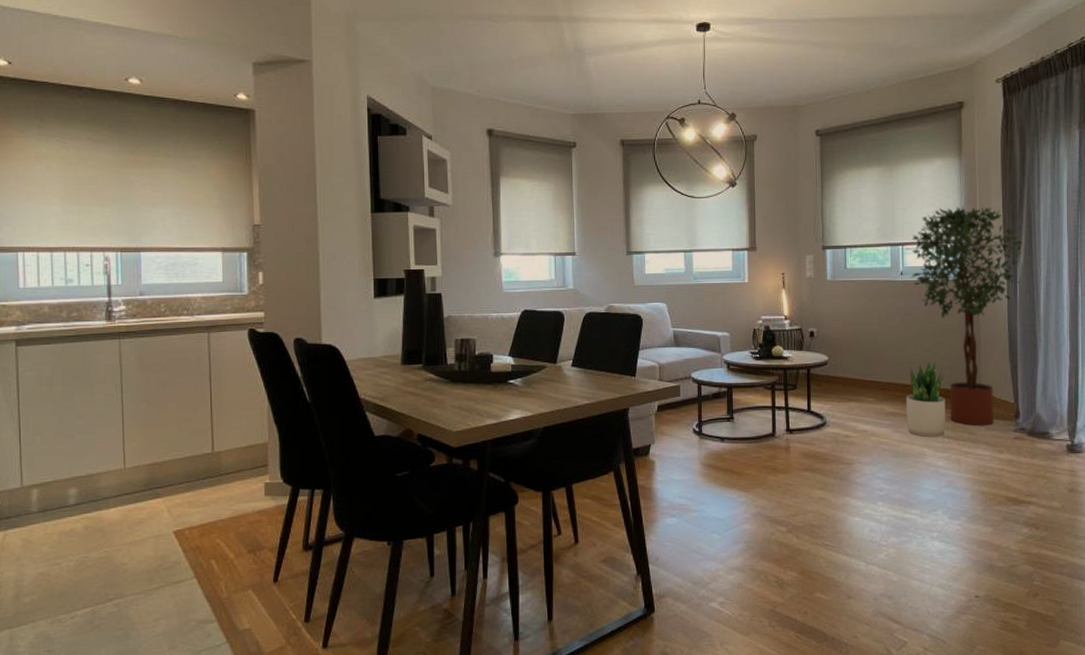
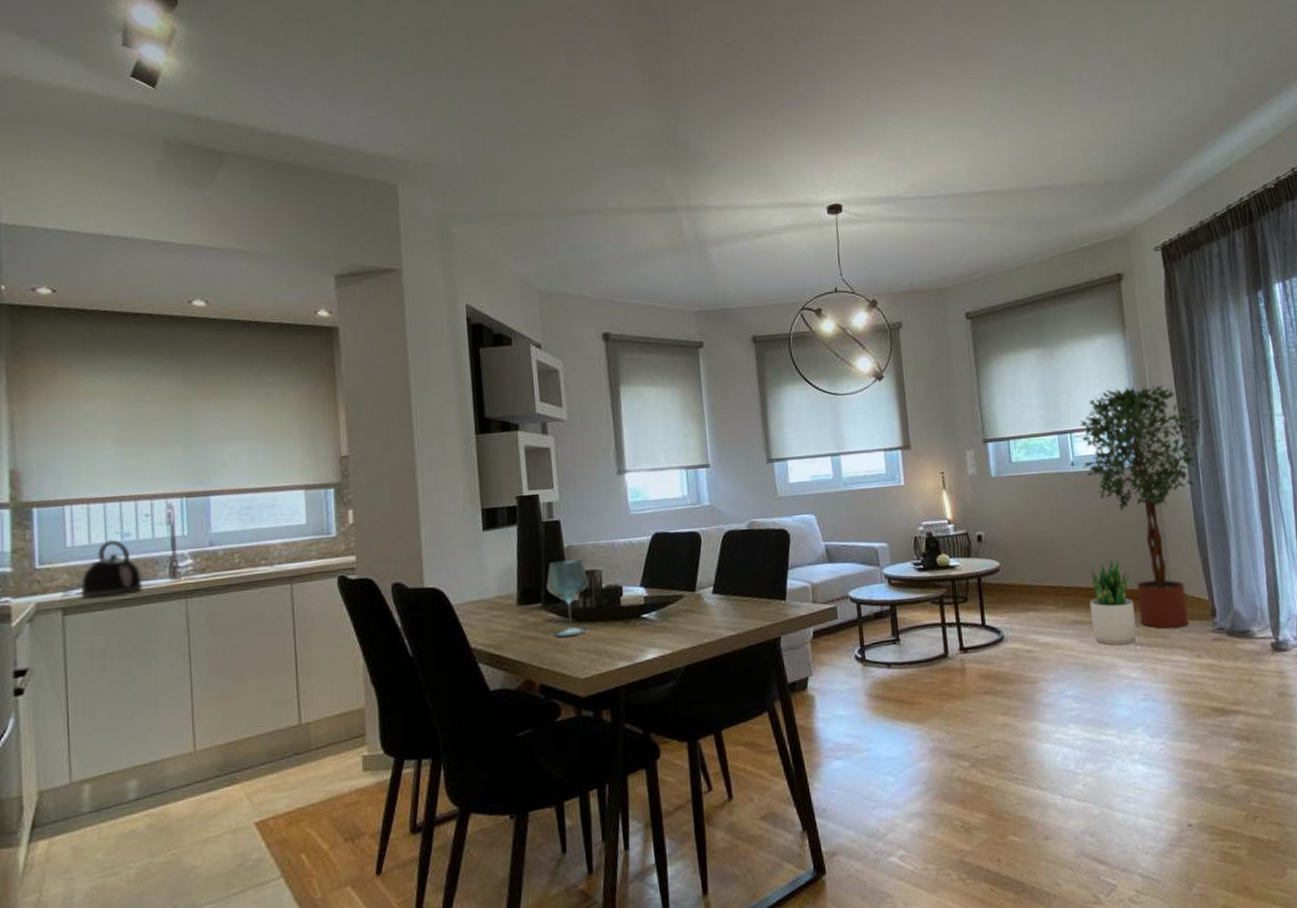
kettle: none [31,284,83,335] -> present [80,540,143,601]
wine glass: none [427,328,464,394] -> present [546,559,588,637]

